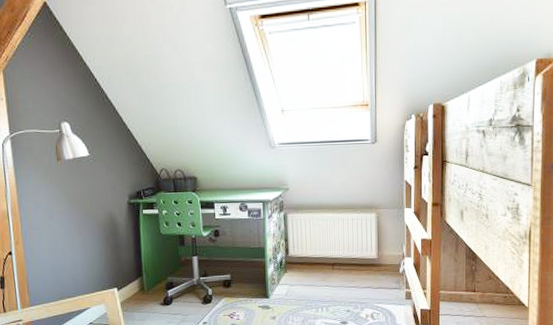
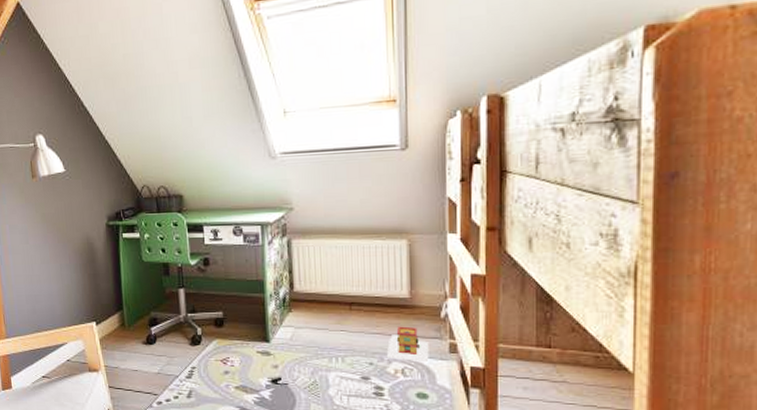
toy house: none [360,280,391,308] -> present [386,326,429,363]

